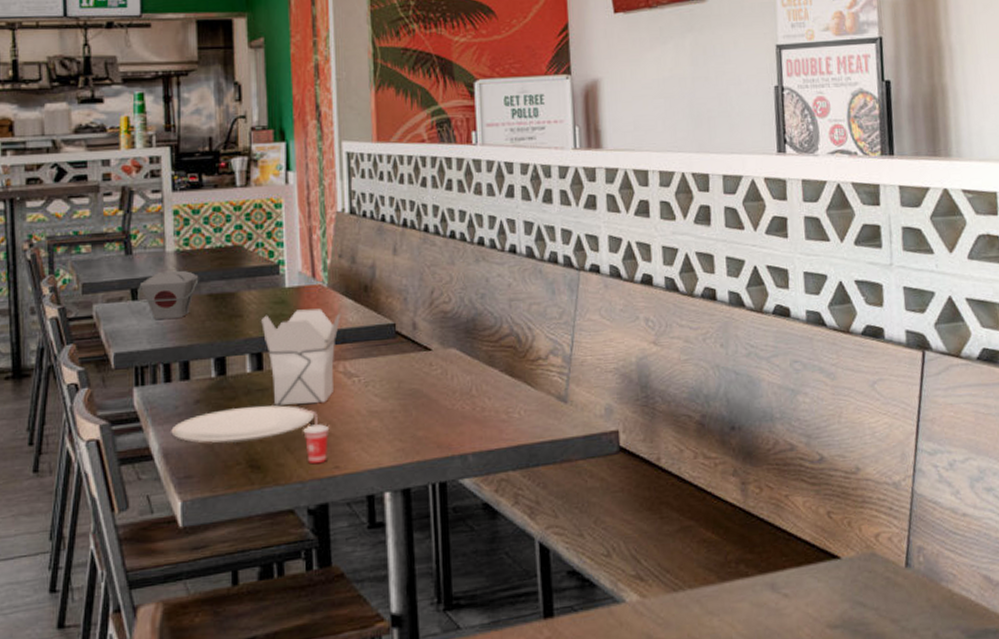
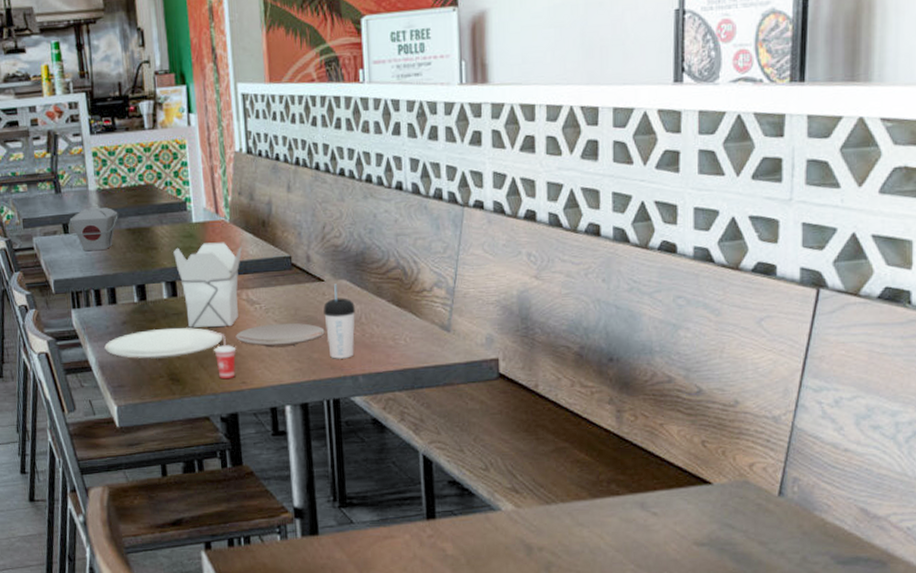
plate: none [329,396,431,426] -> present [236,322,325,348]
beverage cup: none [430,353,465,437] -> present [323,284,355,359]

